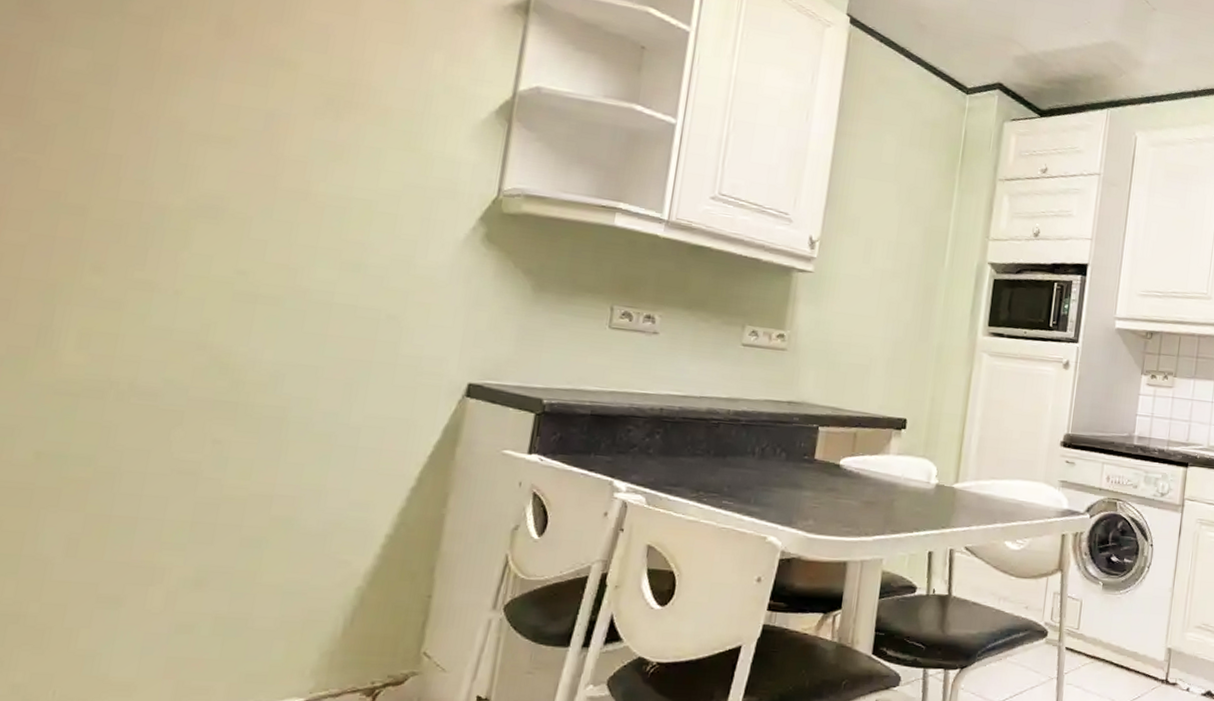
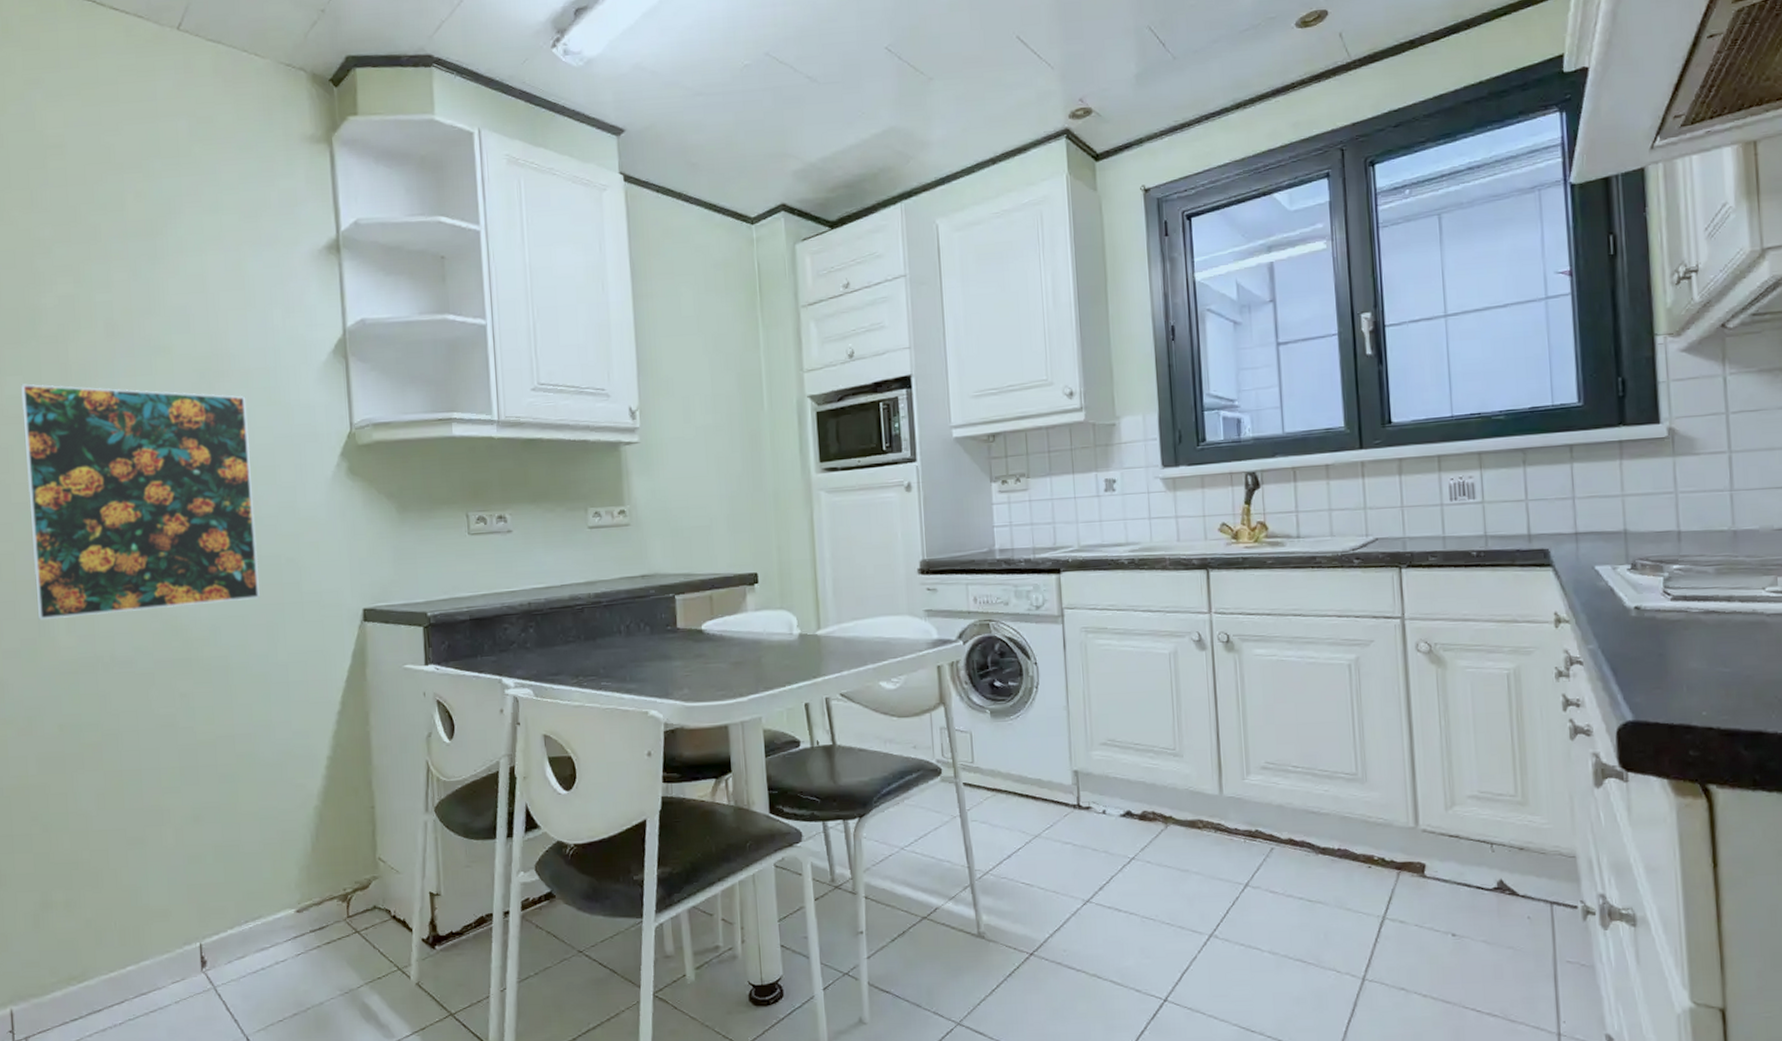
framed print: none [39,60,380,352] -> present [20,383,260,621]

